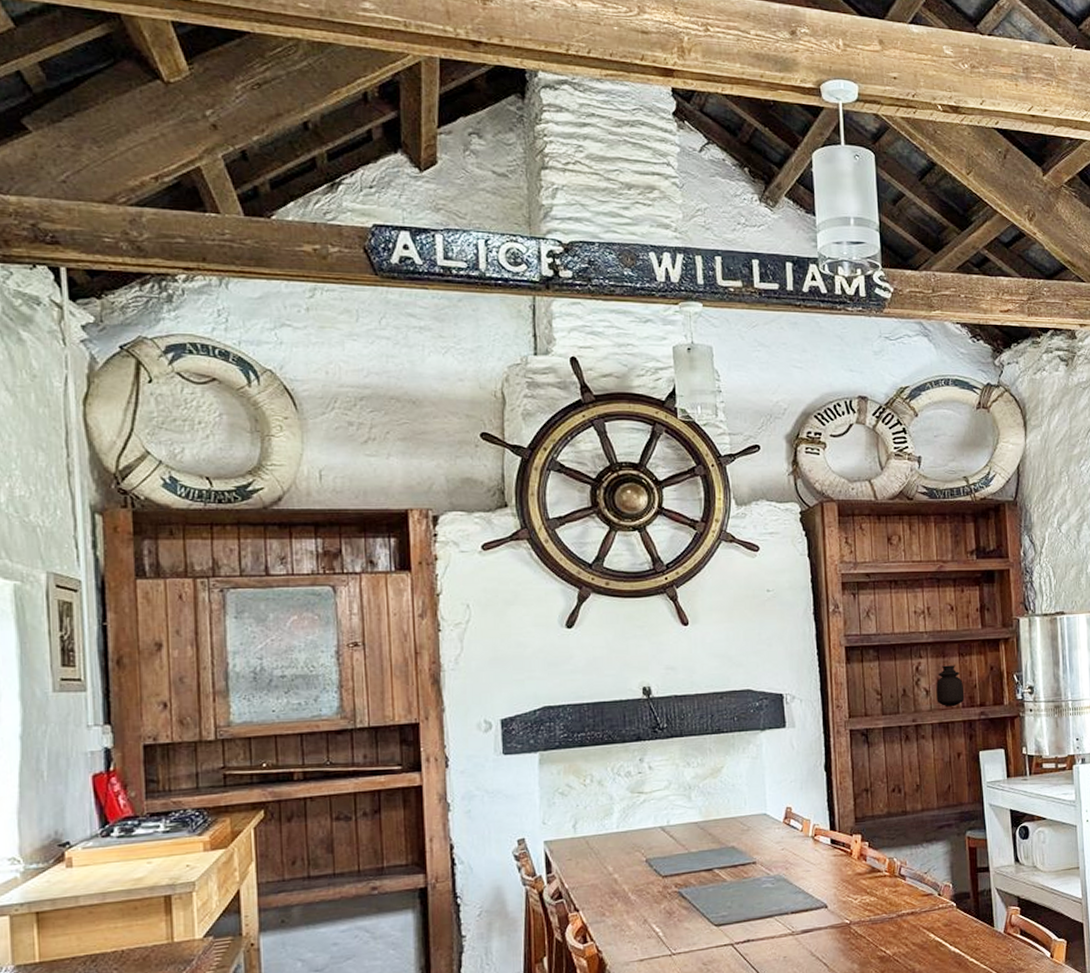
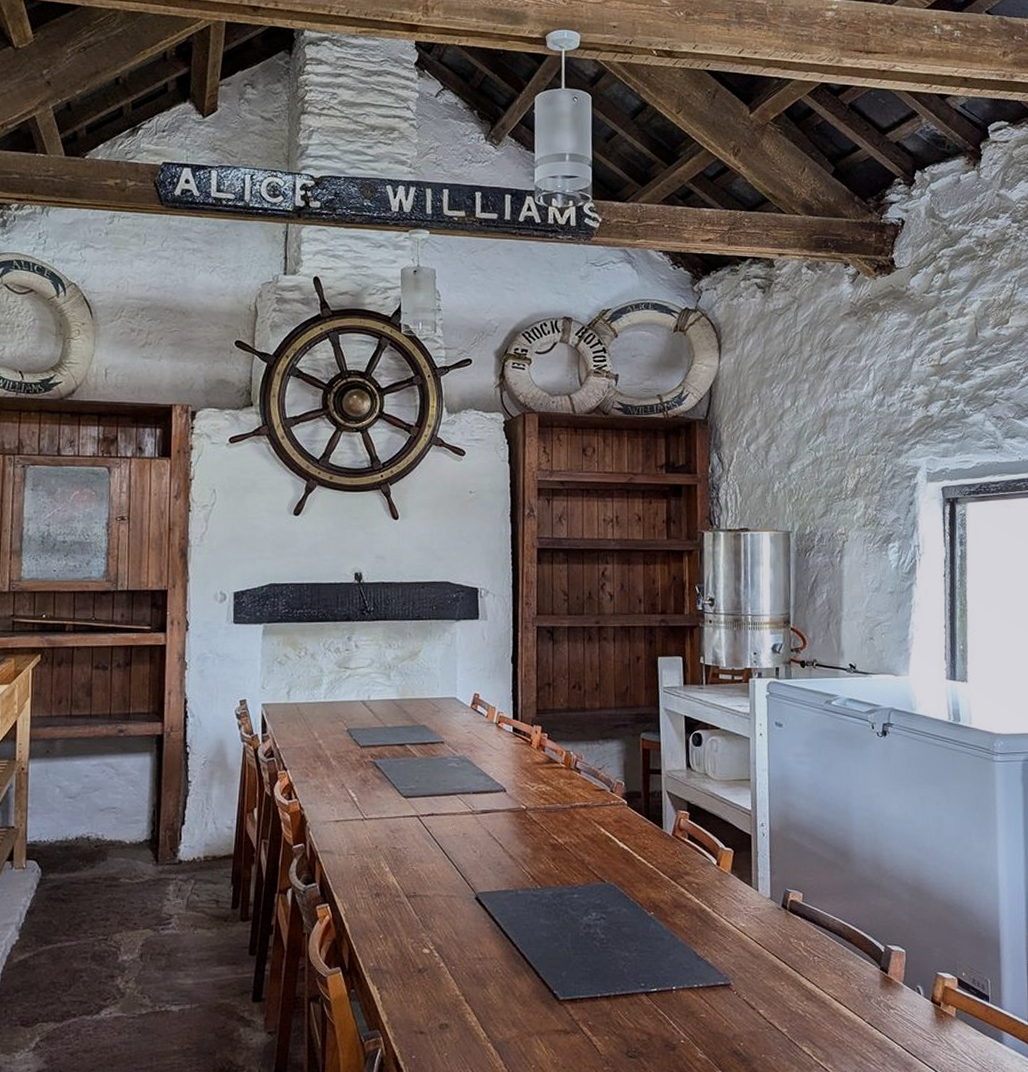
jar: present [936,665,965,707] -> none [620,572,647,613]

